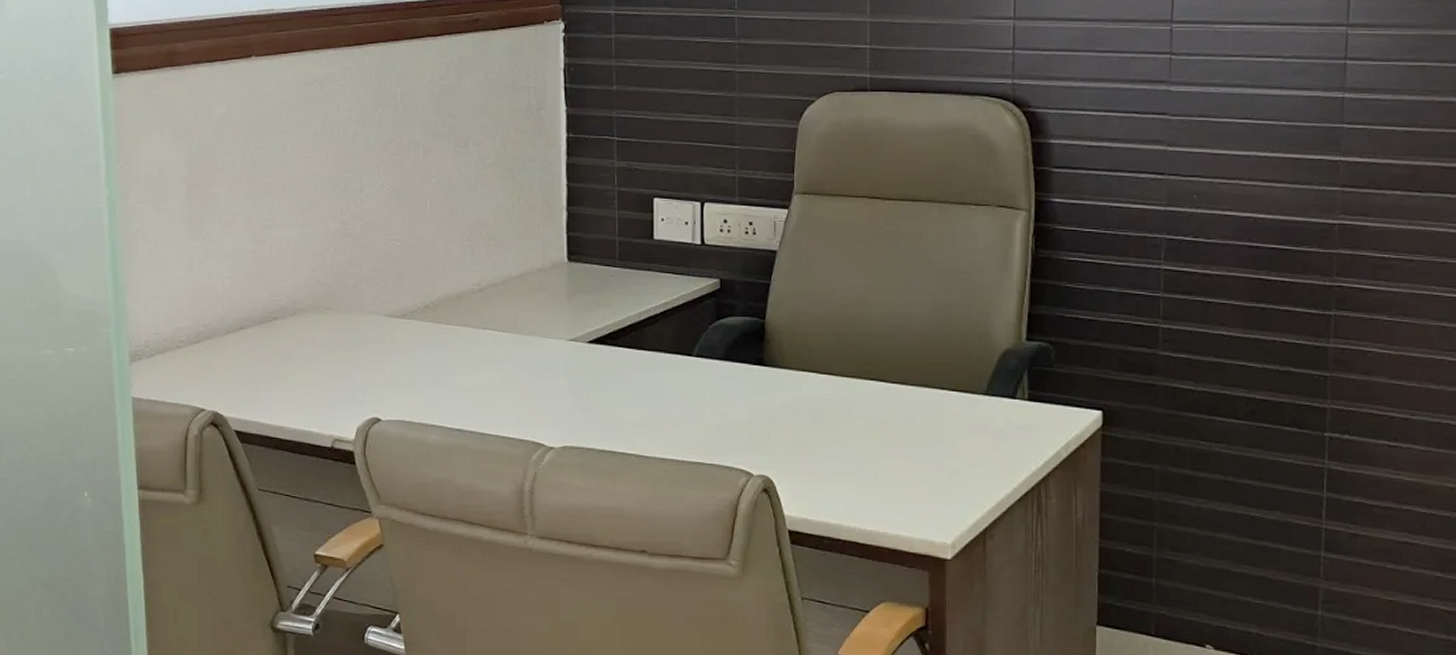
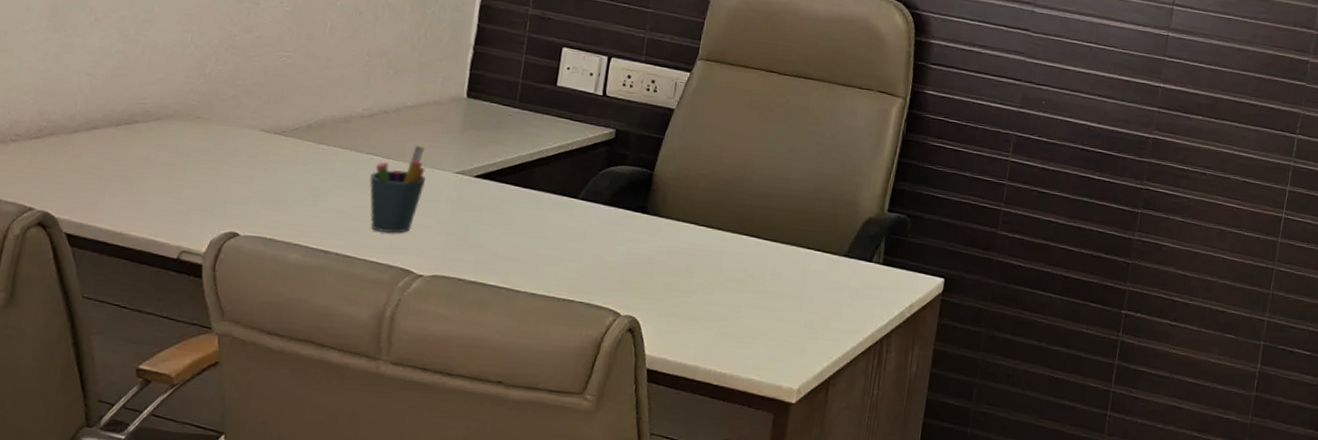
pen holder: none [490,316,542,406] -> present [370,145,427,233]

